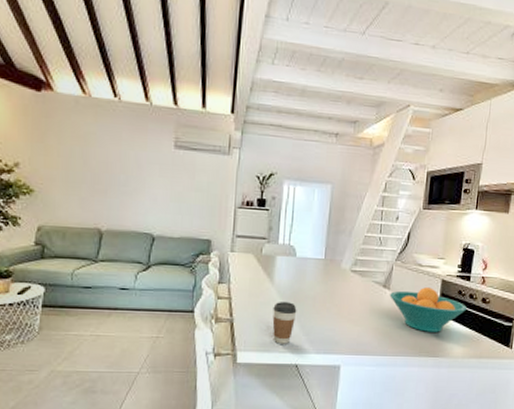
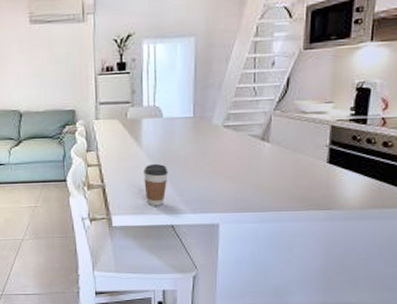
fruit bowl: present [389,287,467,332] -> none [269,136,363,184]

